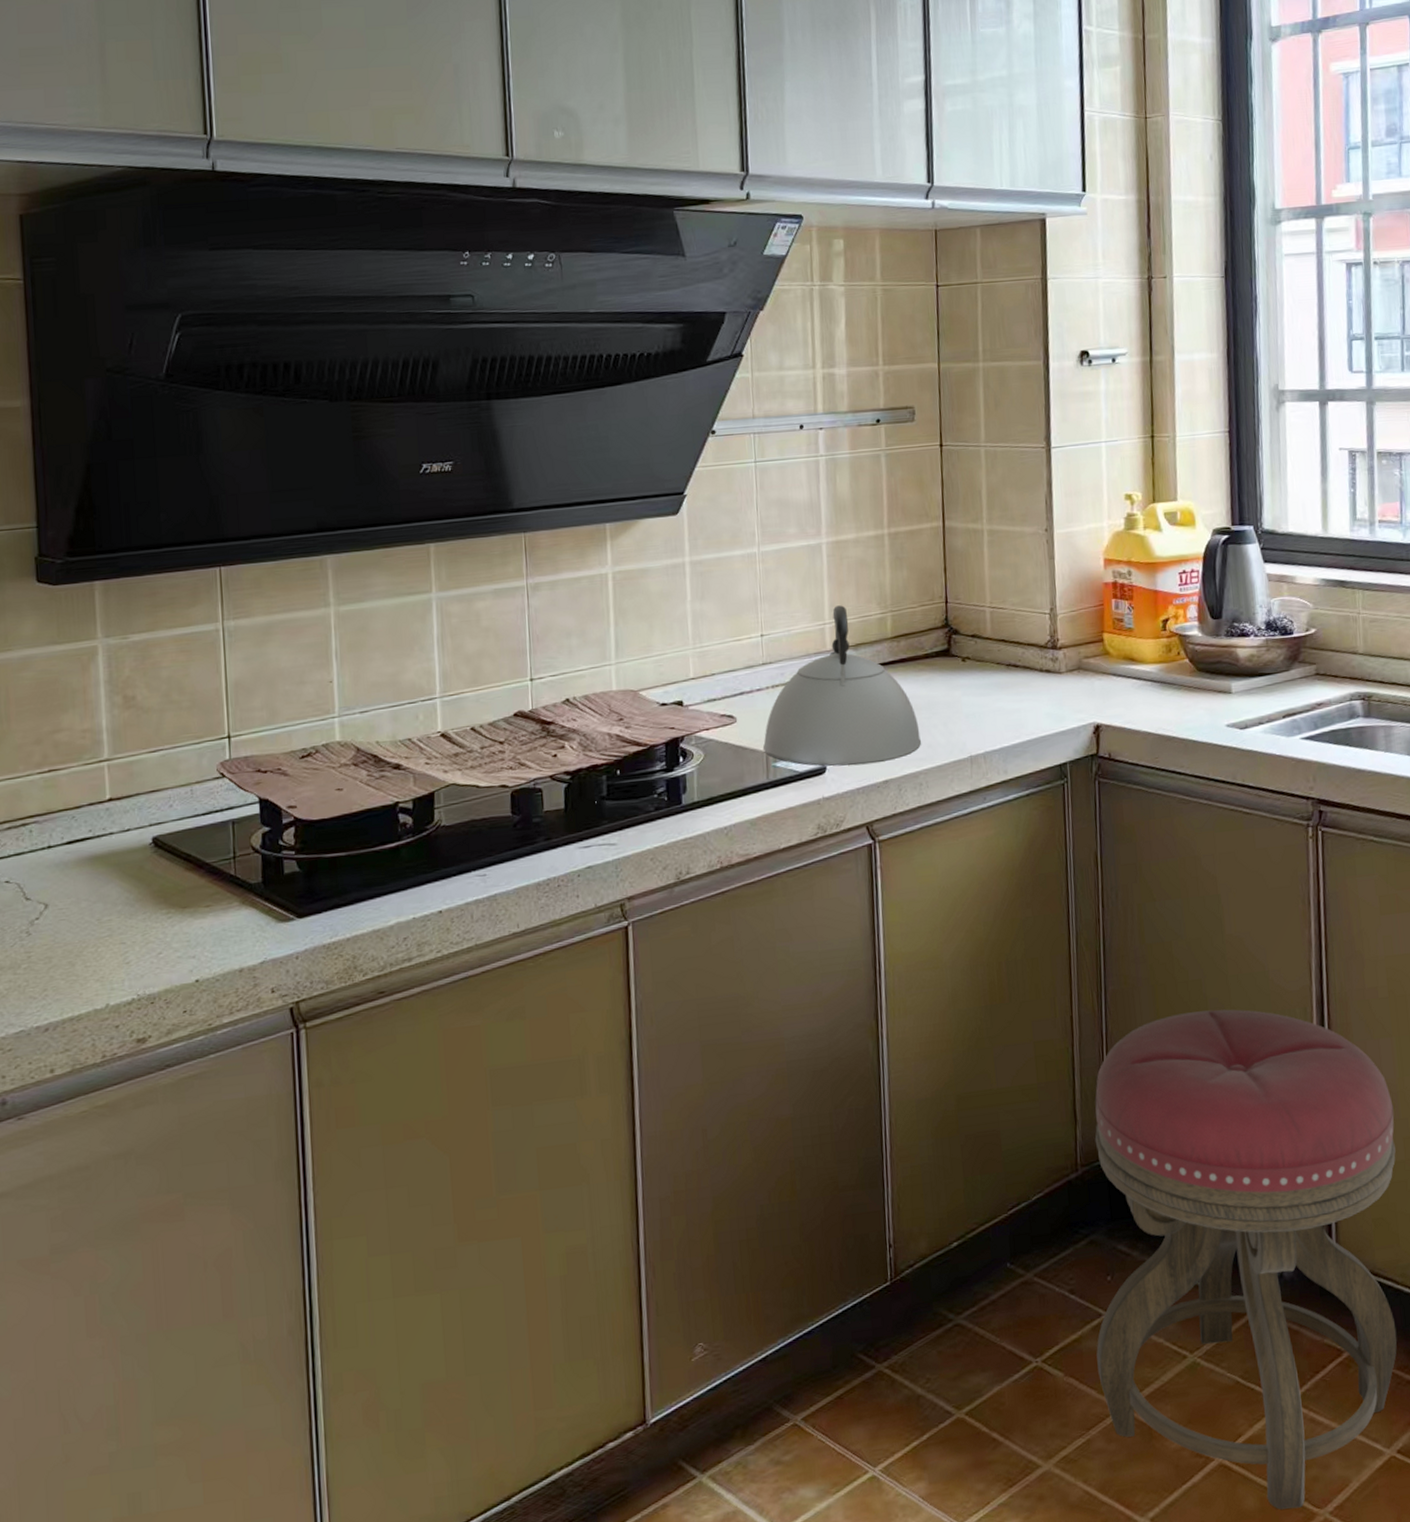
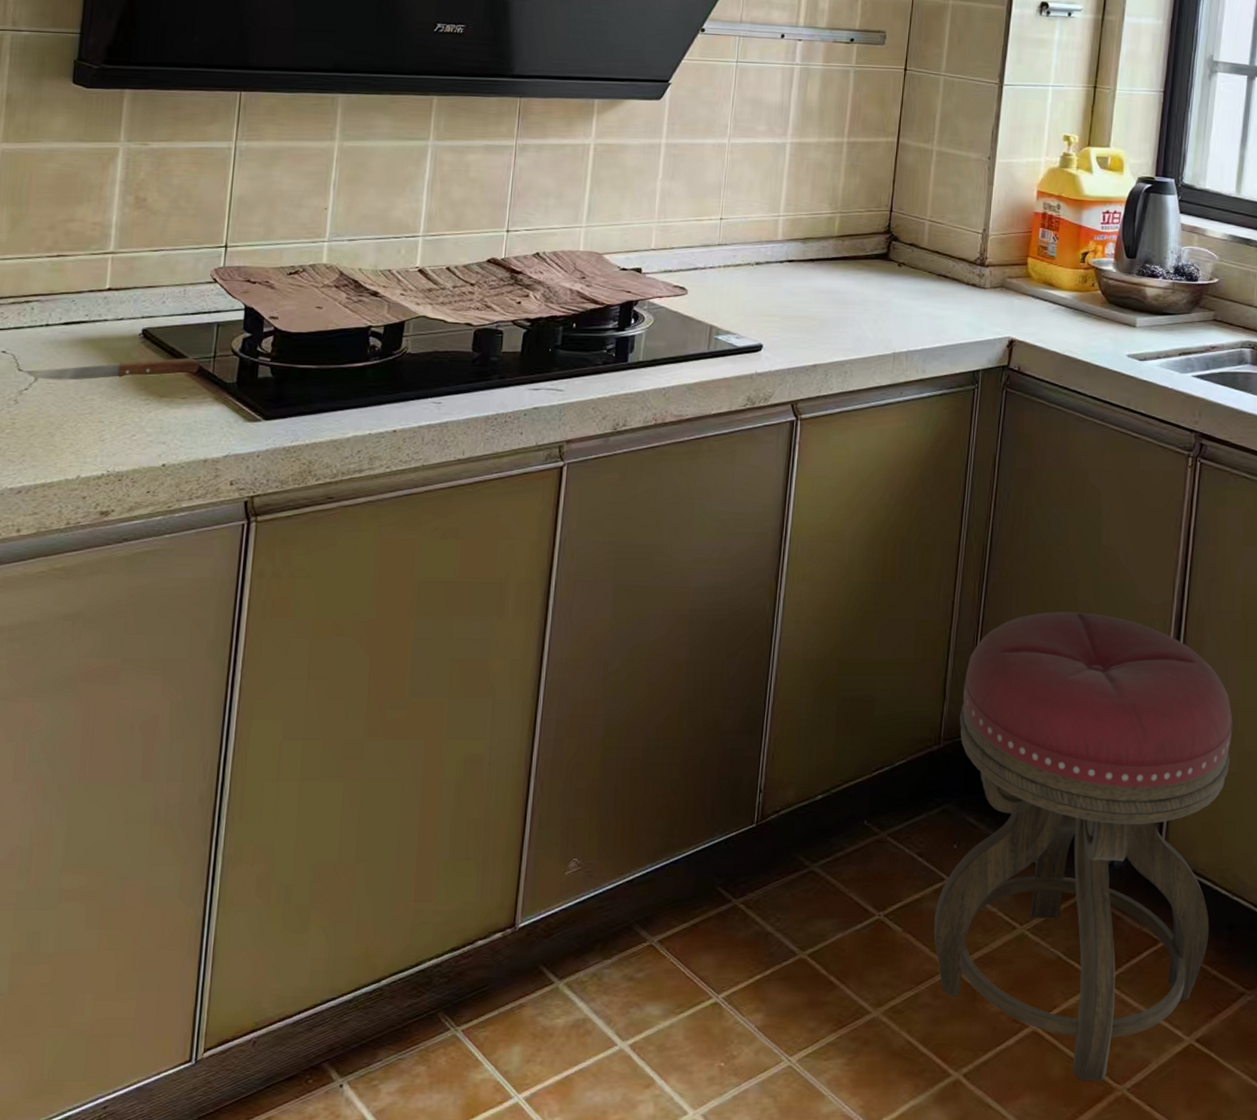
kitchen knife: none [32,862,221,906] -> present [24,358,200,380]
kettle: present [763,605,921,766] -> none [708,201,852,347]

